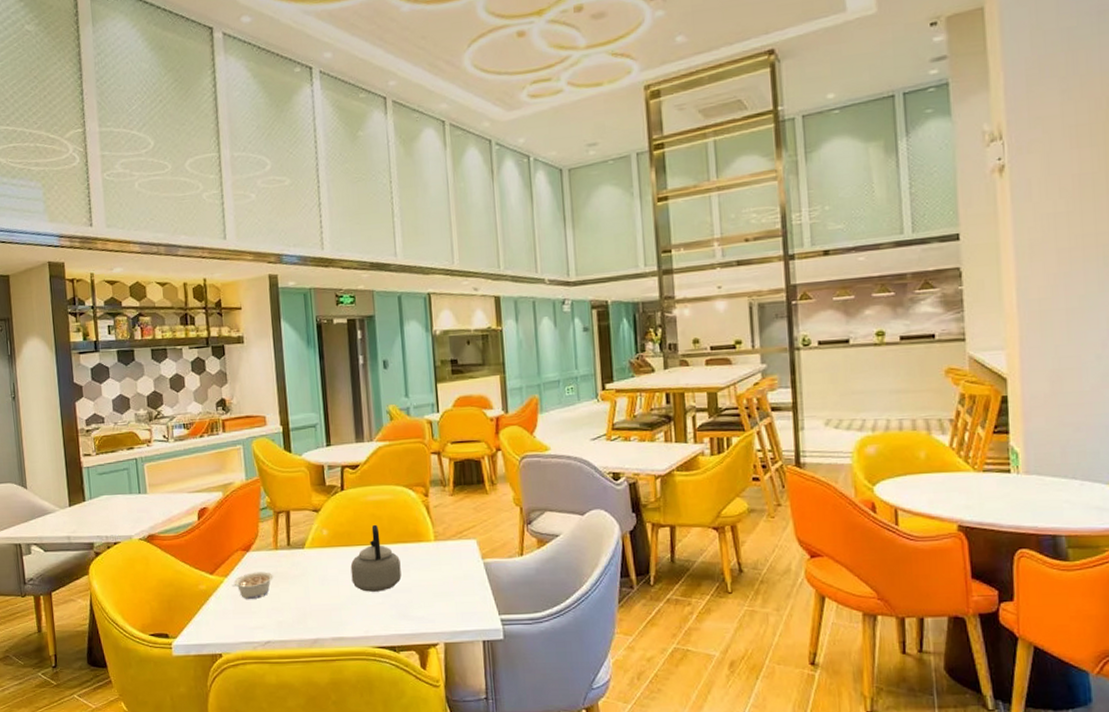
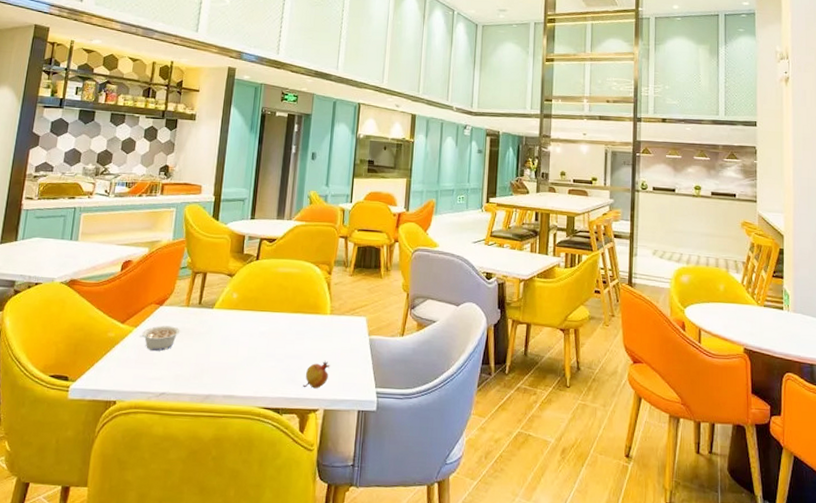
teapot: present [350,524,402,592] -> none [251,293,297,356]
fruit: none [417,591,444,623] -> present [303,360,330,389]

